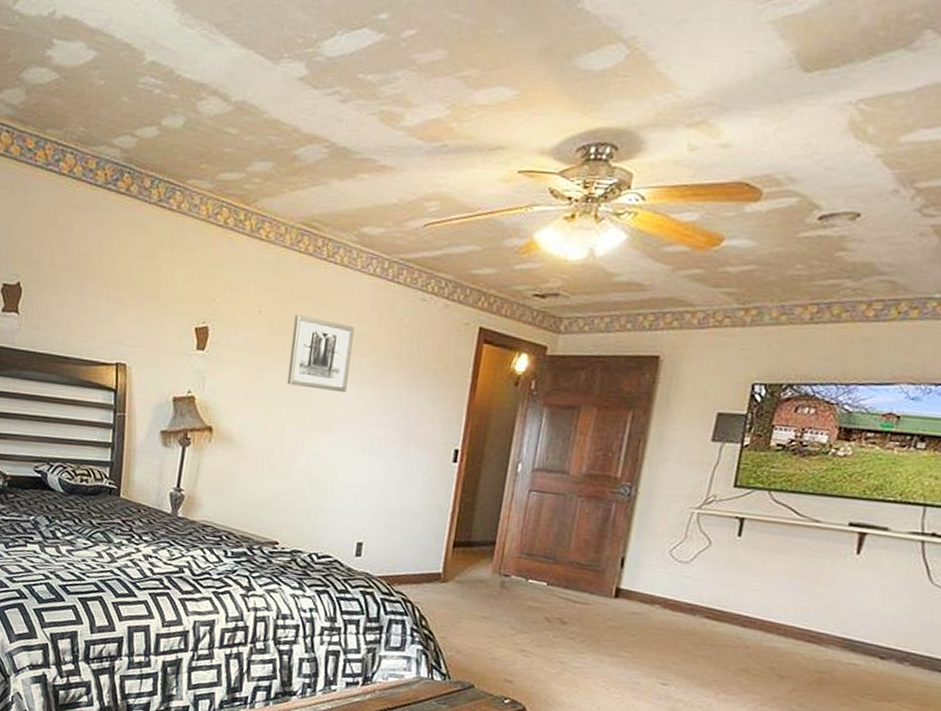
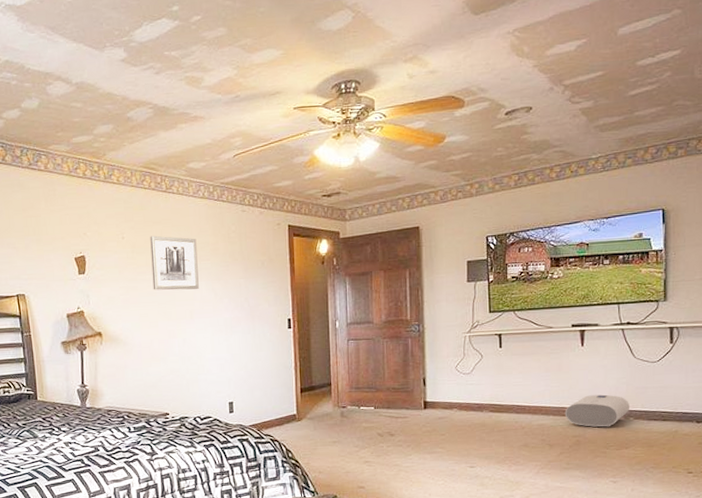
water heater: none [810,621,910,669] -> present [565,394,630,427]

